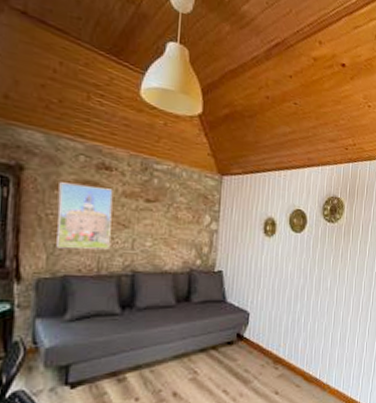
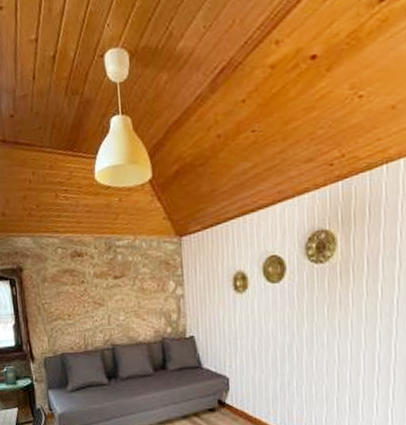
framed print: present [56,182,113,249] -> none [47,273,91,331]

